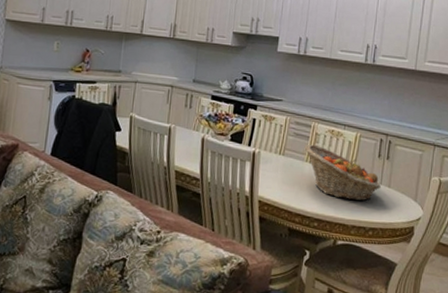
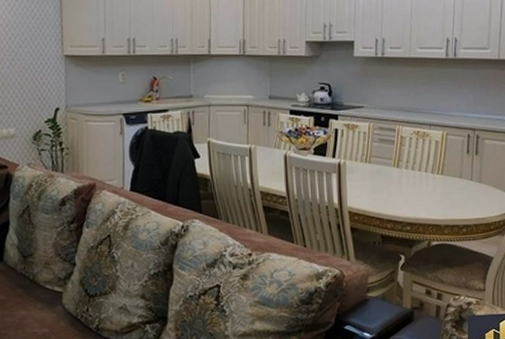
fruit basket: present [305,144,382,201] -> none [392,148,473,200]

